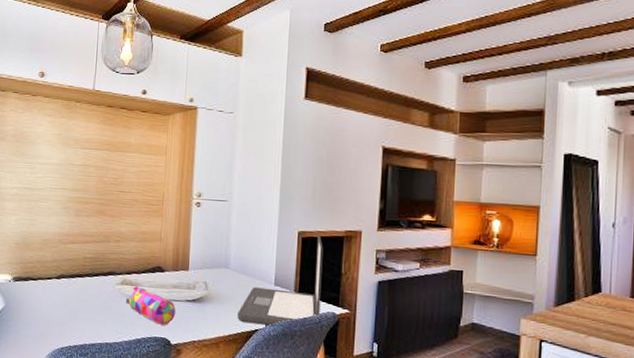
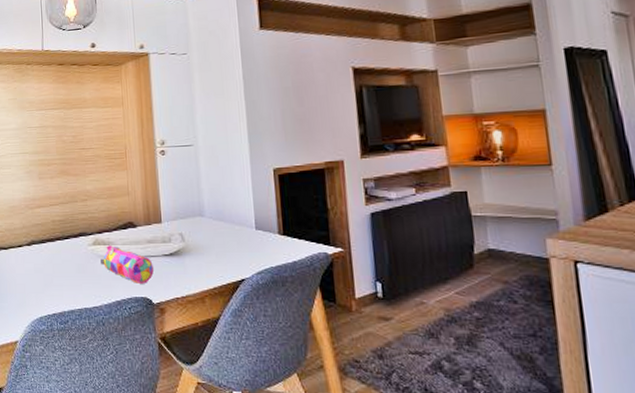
laptop: present [237,233,324,332] -> none [220,168,310,277]

